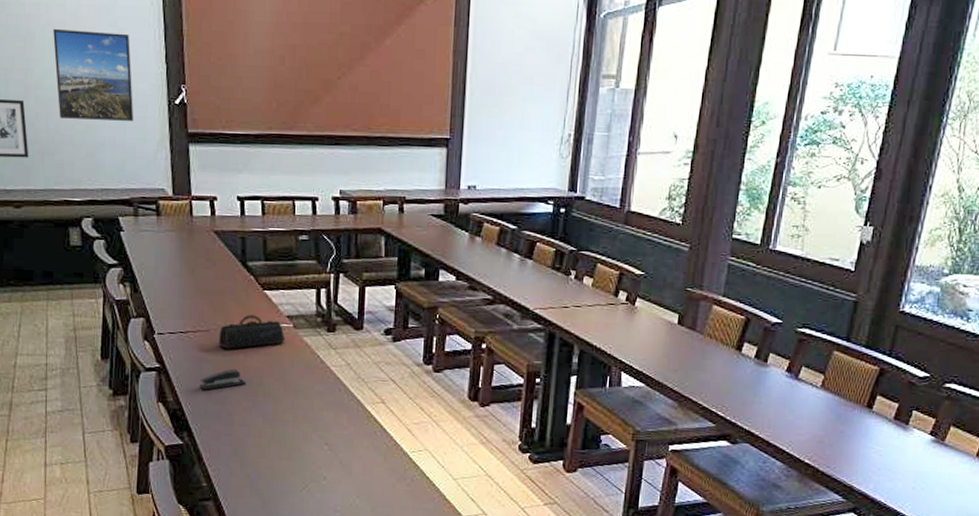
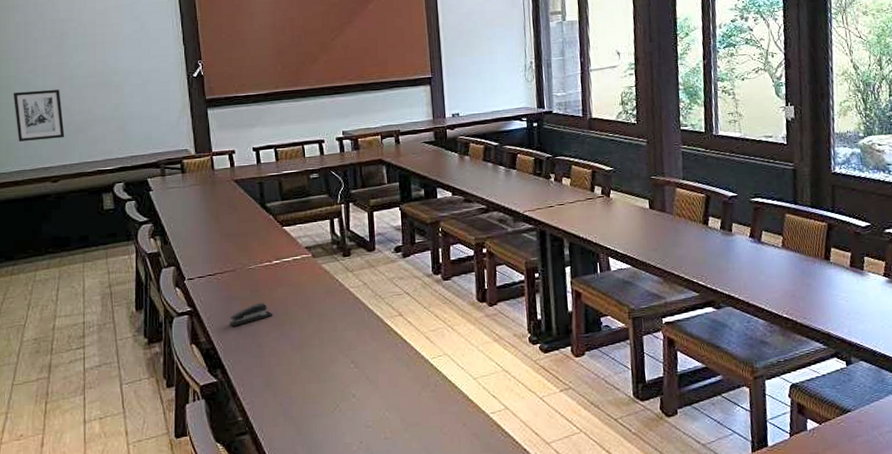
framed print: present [53,28,134,121] -> none [85,25,158,100]
pencil case: present [218,315,285,349] -> none [244,250,306,285]

